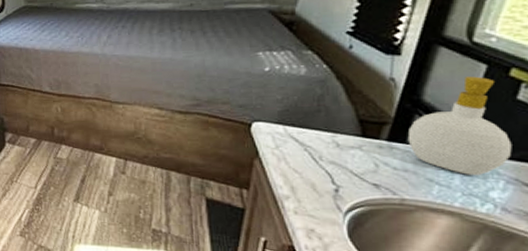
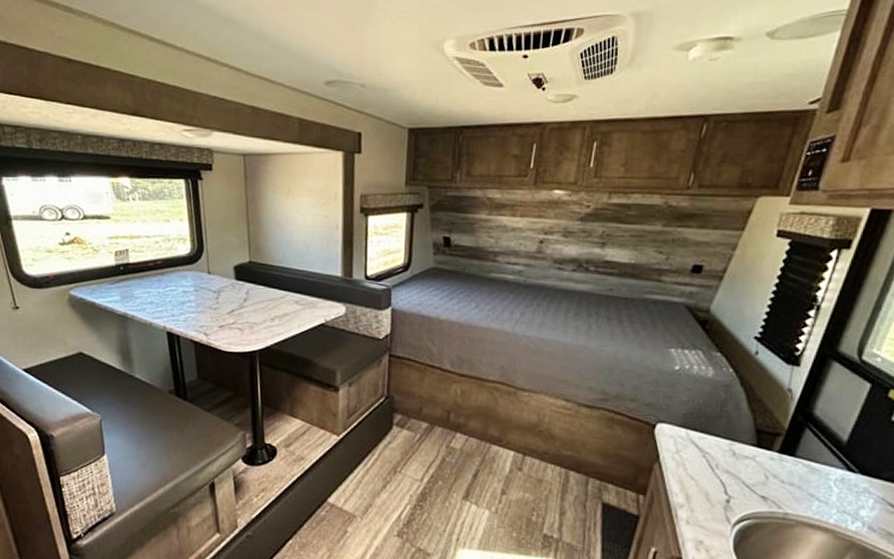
soap bottle: present [407,76,512,176] -> none [796,394,883,494]

